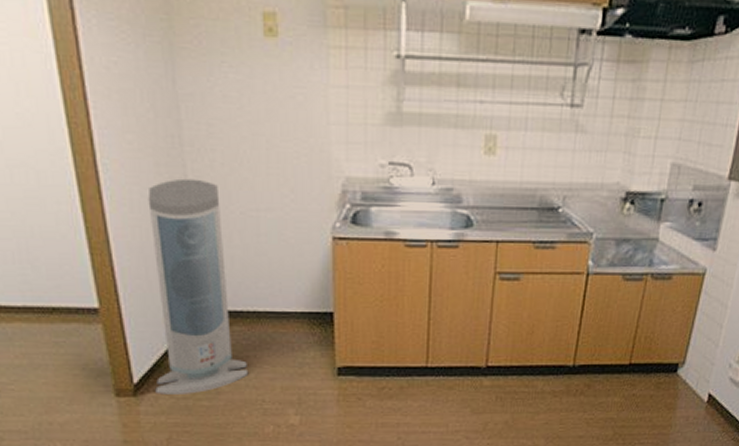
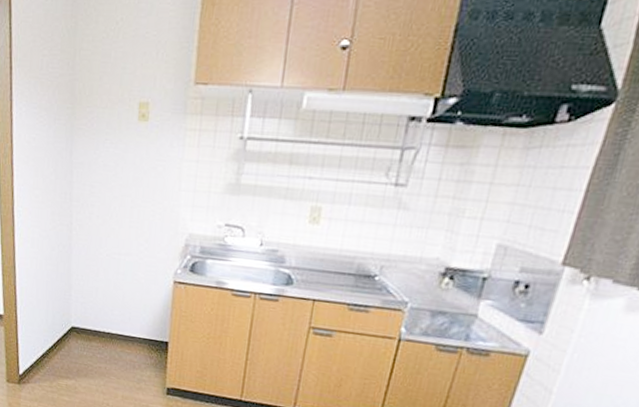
air purifier: present [147,178,249,394] -> none [33,225,100,390]

